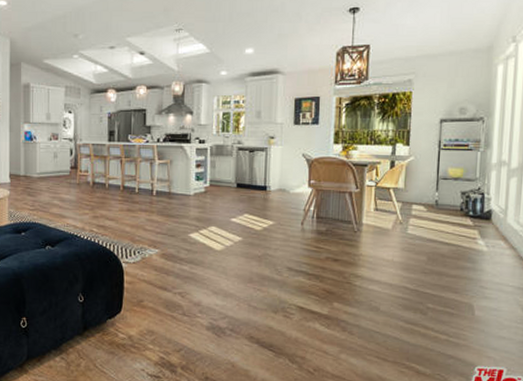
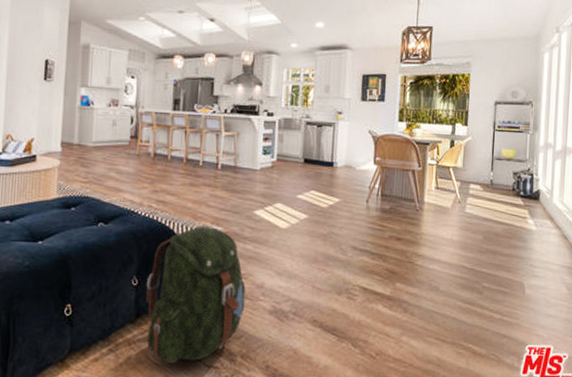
backpack: none [91,248,184,372] -> present [146,225,246,364]

